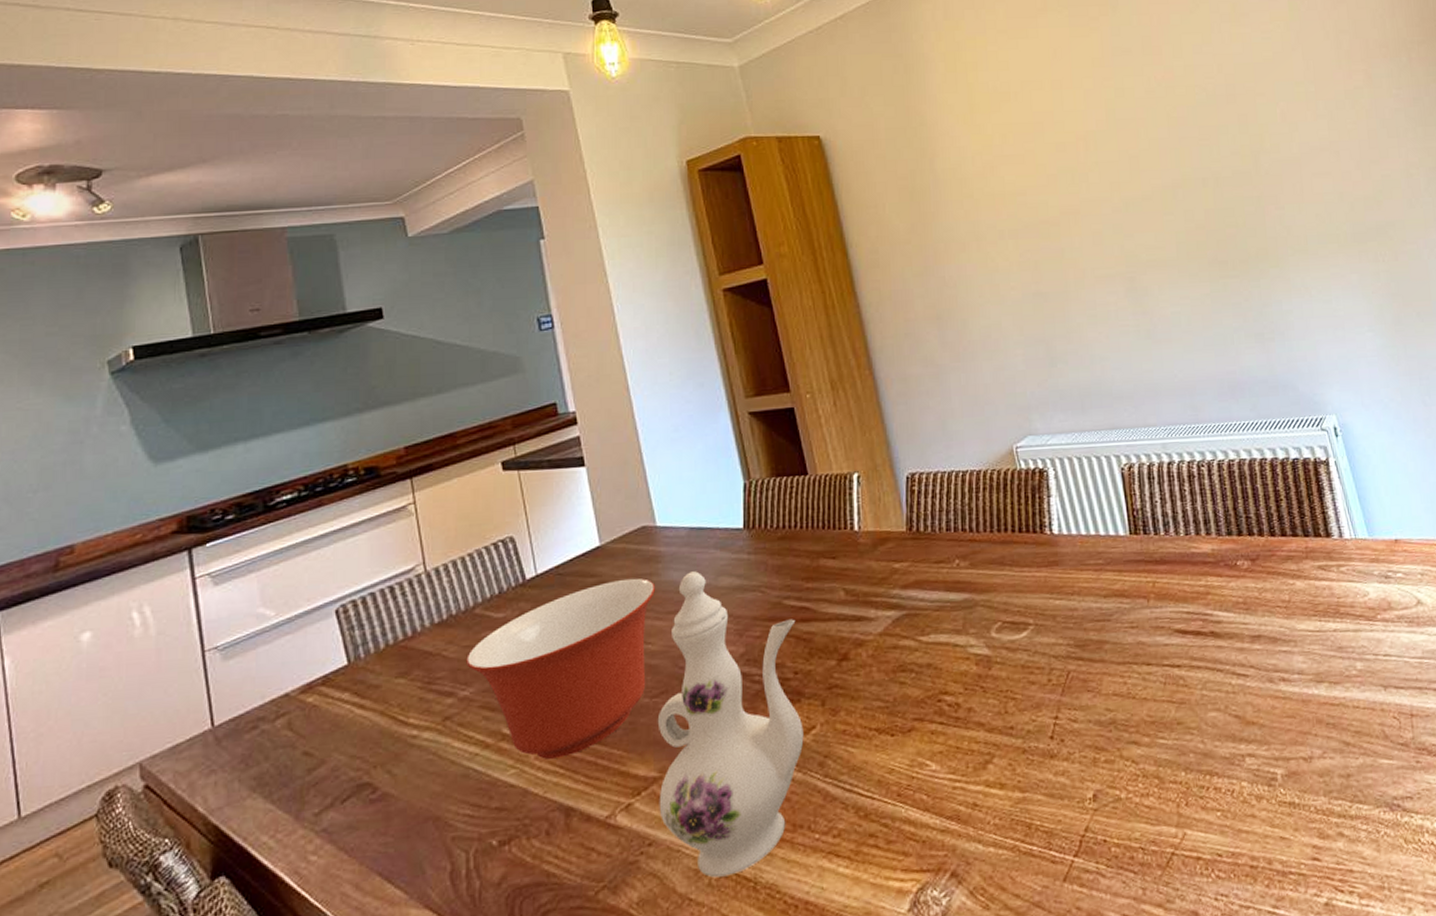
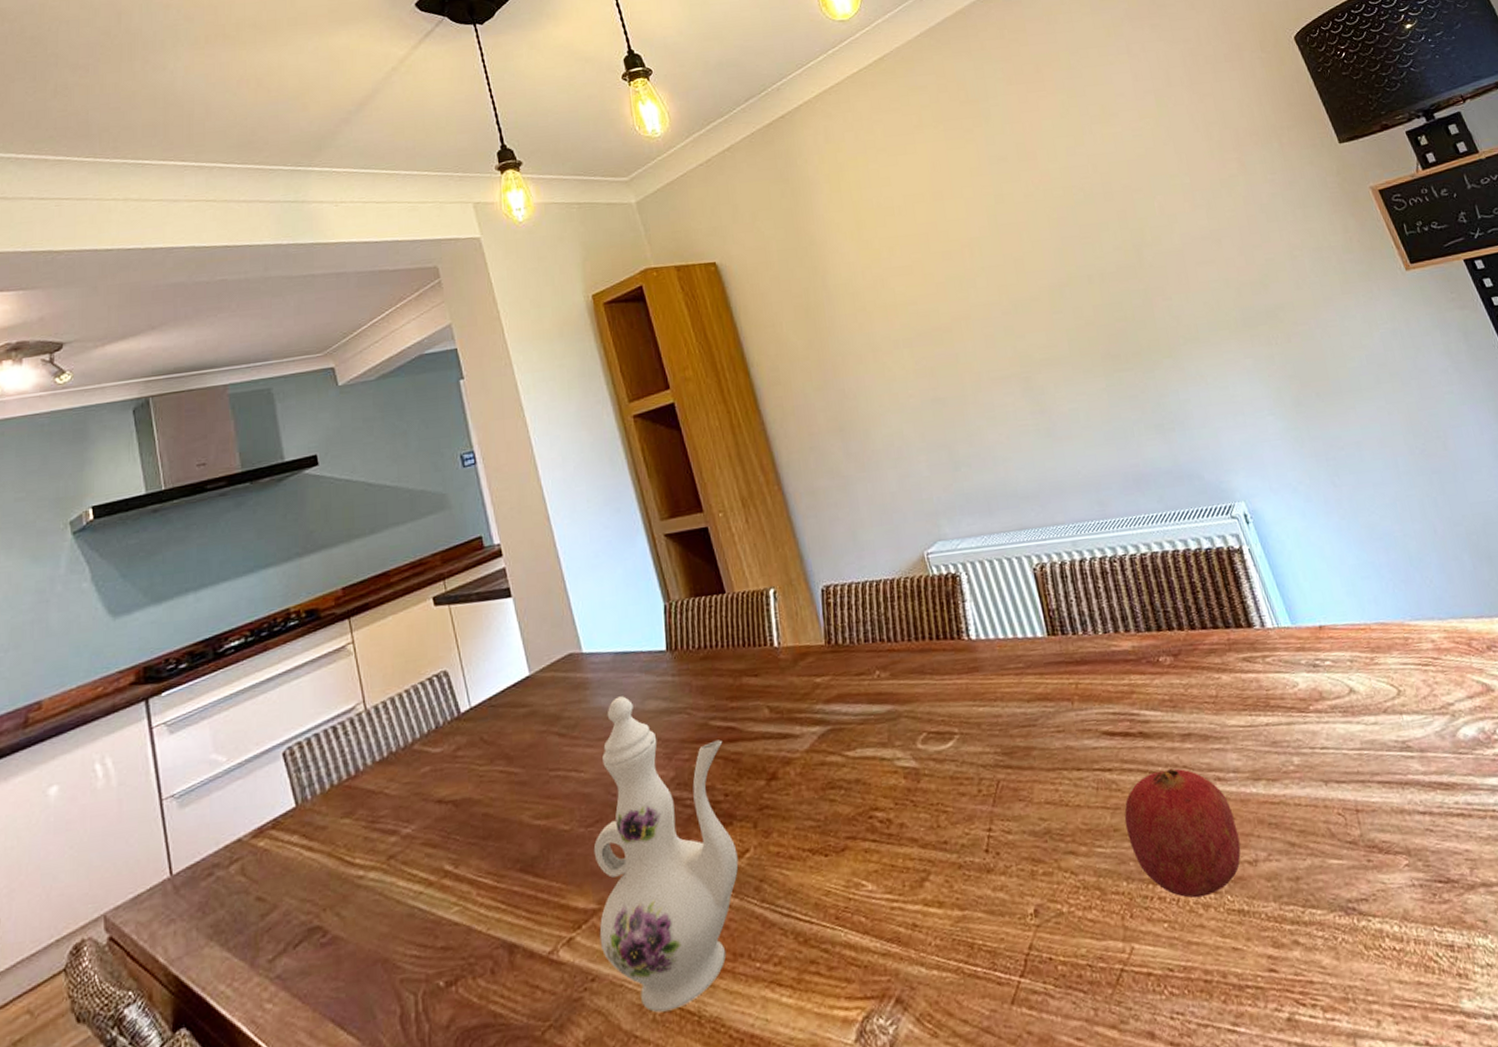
mixing bowl: present [465,578,656,759] -> none [406,706,586,895]
fruit: none [1188,667,1298,790] -> present [1124,767,1241,898]

